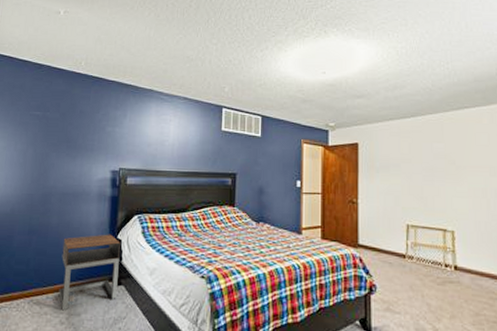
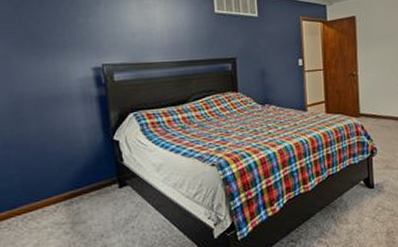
nightstand: present [58,234,120,311] -> none [49,136,124,222]

